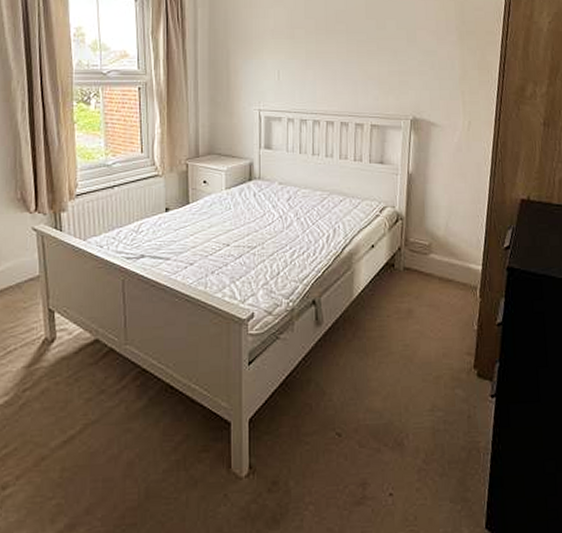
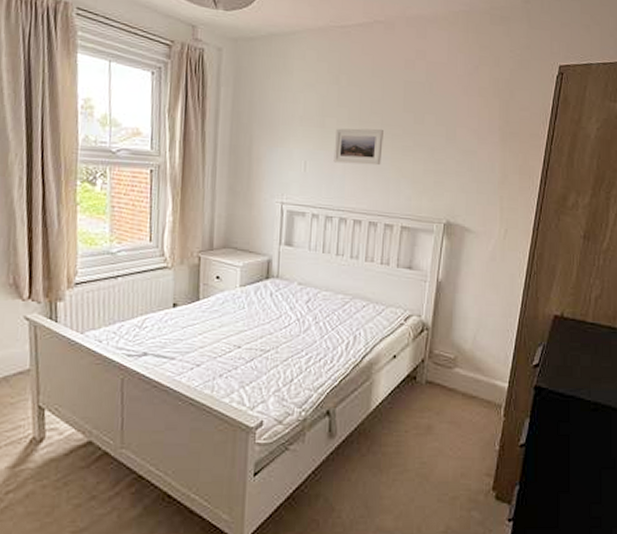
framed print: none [304,36,349,70] -> present [333,128,383,166]

